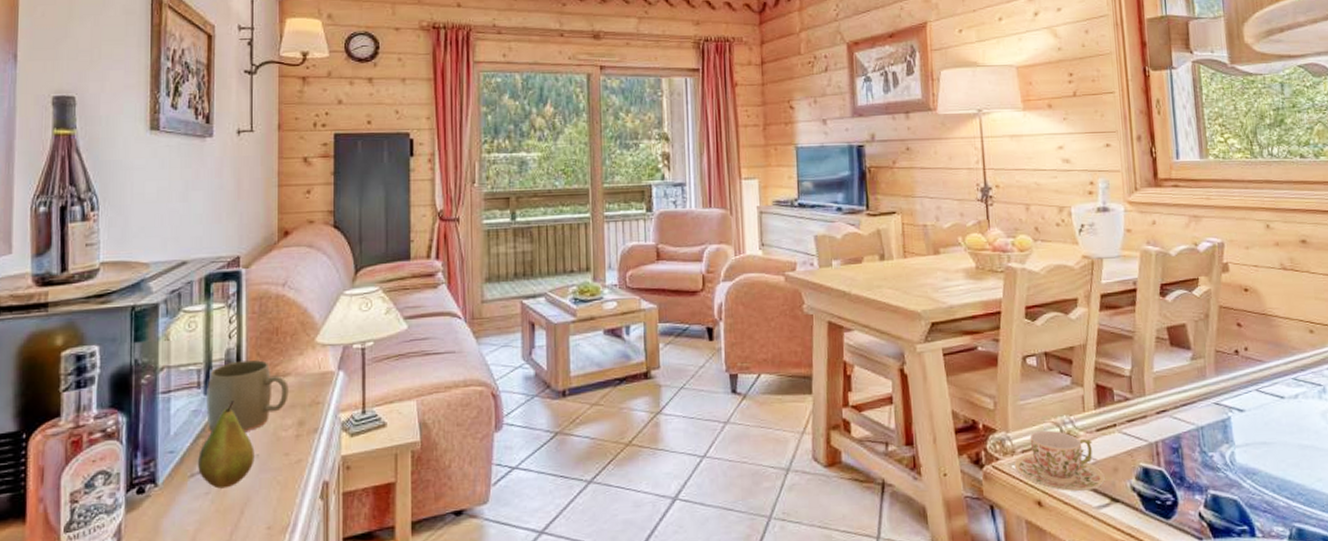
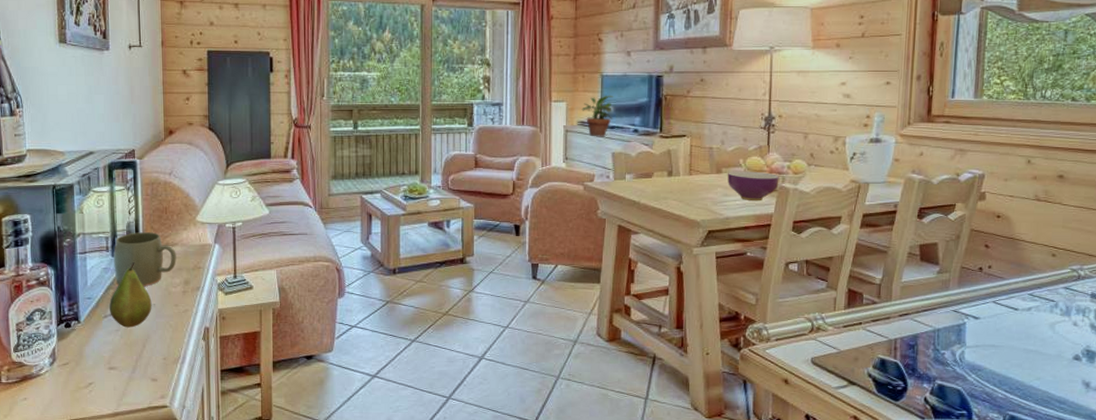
potted plant: none [776,169,812,218] -> present [581,95,614,137]
bowl: none [946,250,1005,286] -> present [727,171,779,201]
teacup: present [1014,430,1106,491] -> none [768,324,847,374]

